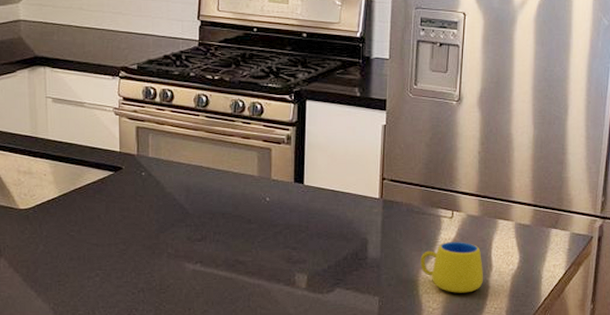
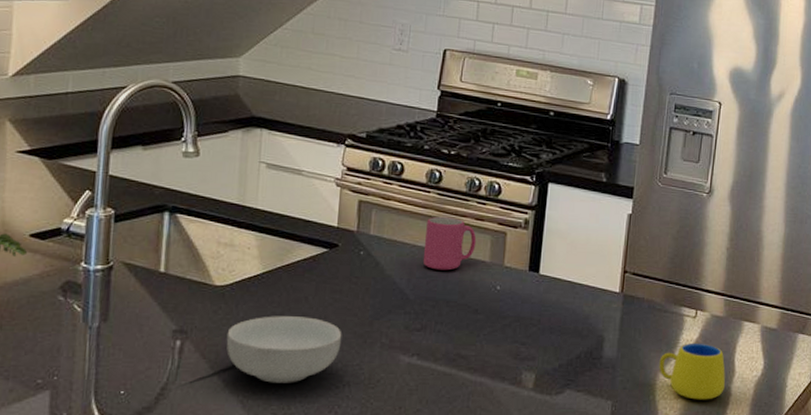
cereal bowl: none [34,233,133,292] -> present [226,316,342,383]
mug: none [198,137,245,186] -> present [423,216,477,271]

